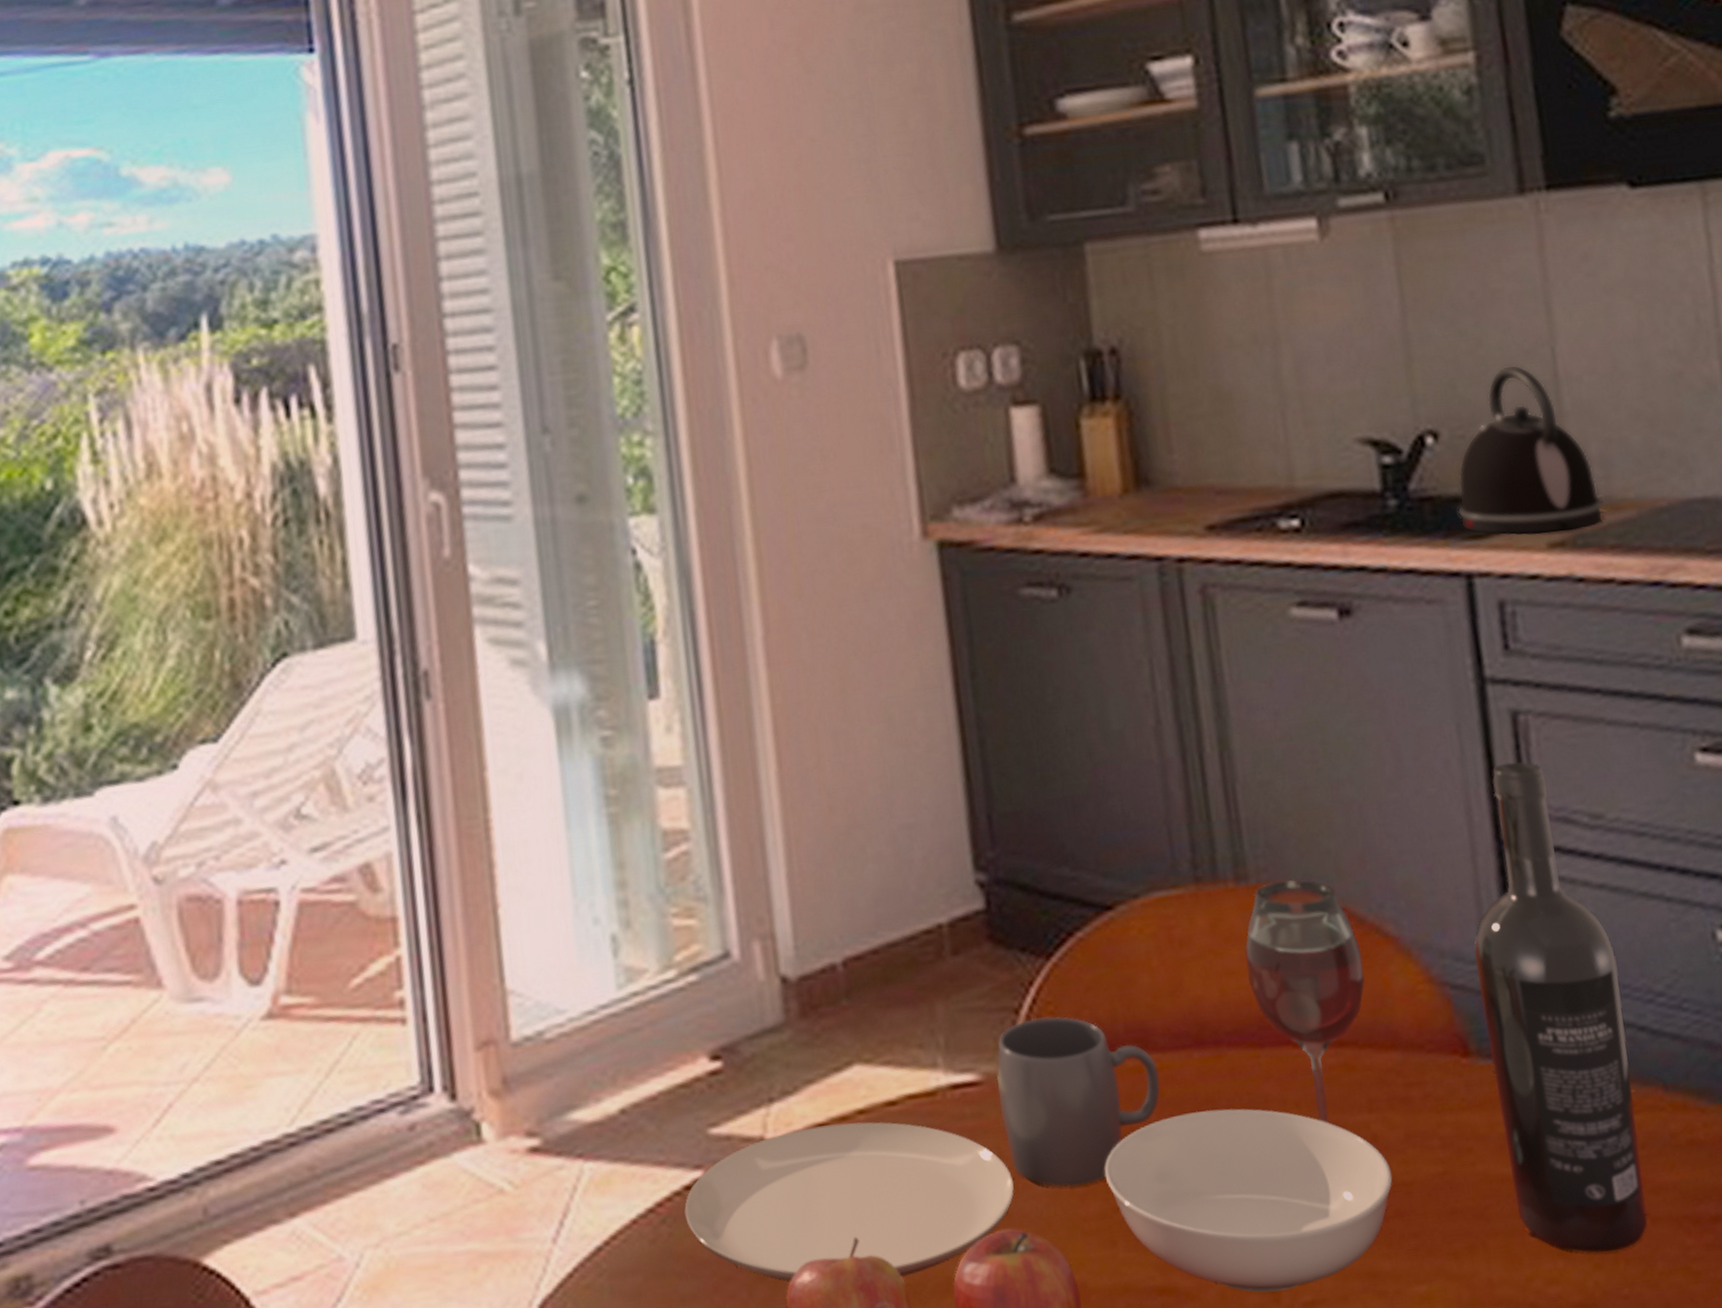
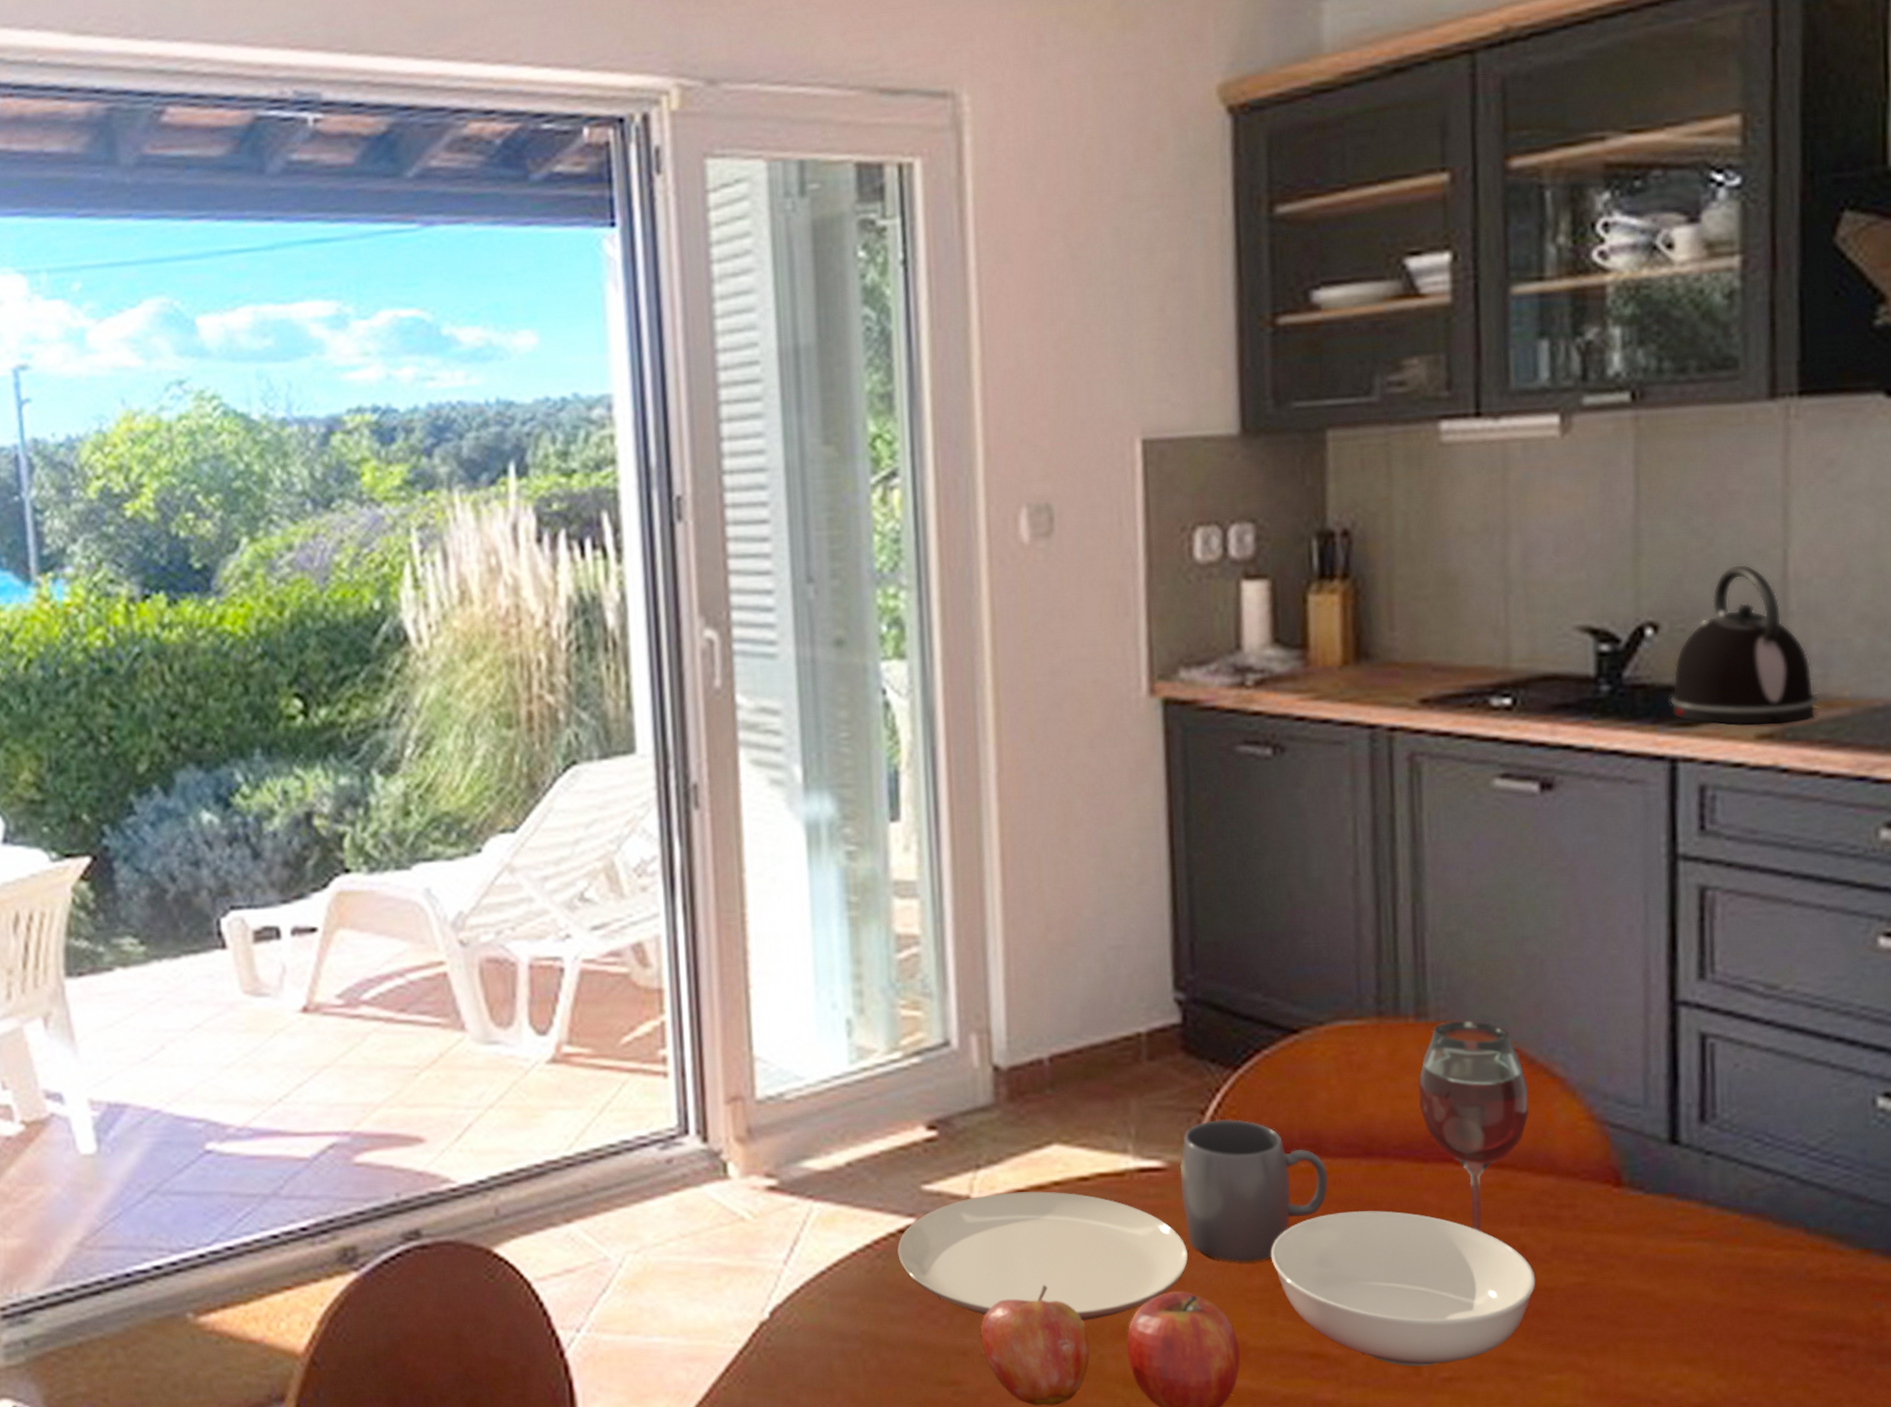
wine bottle: present [1473,762,1648,1253] -> none [1636,932,1776,1365]

